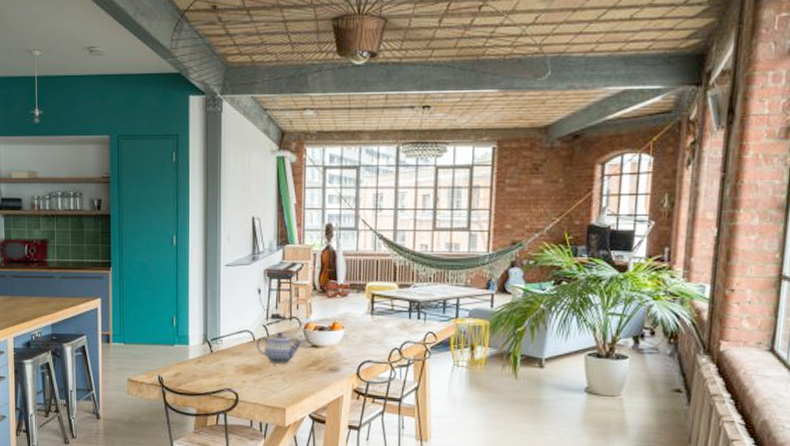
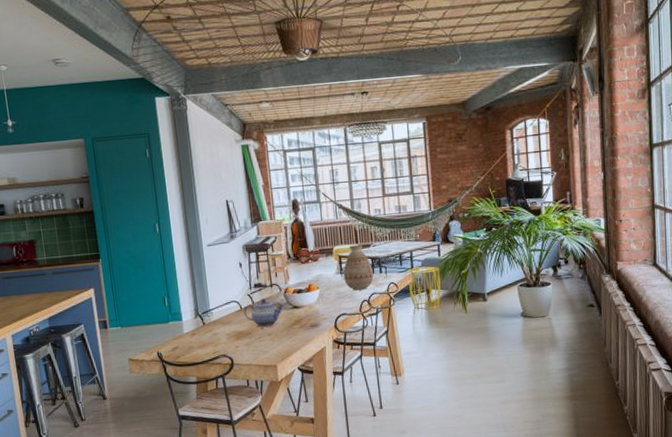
vase: none [375,283,410,336] -> present [343,244,373,291]

